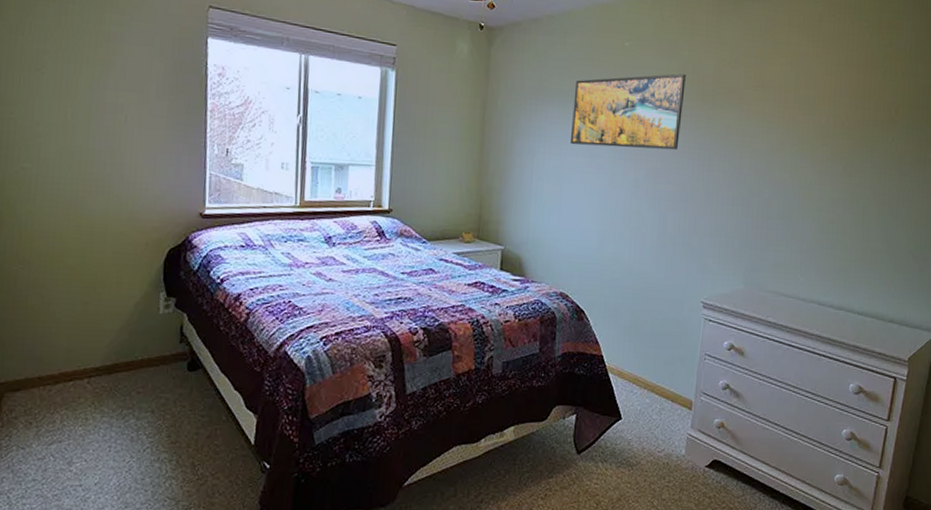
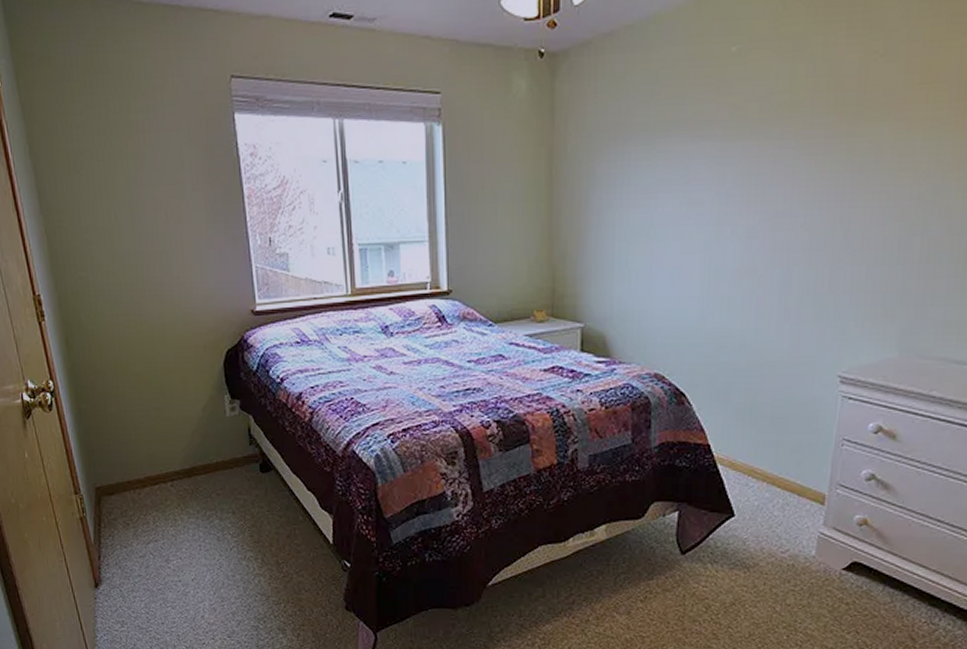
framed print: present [569,73,686,150] -> none [660,80,818,191]

